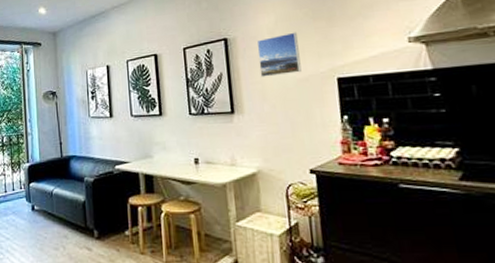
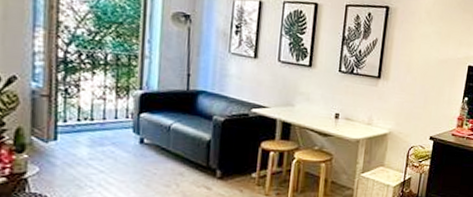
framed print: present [256,32,302,78] -> none [410,16,448,55]

